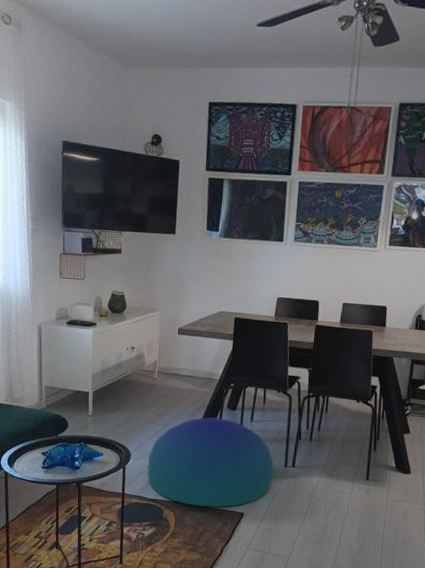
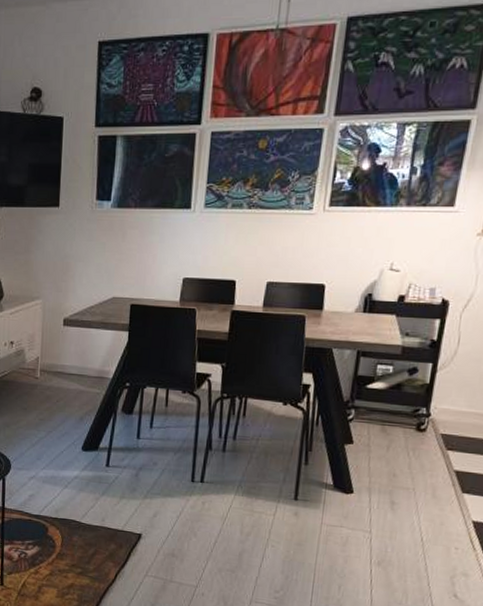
pouf: present [148,417,274,508] -> none [30,422,178,527]

